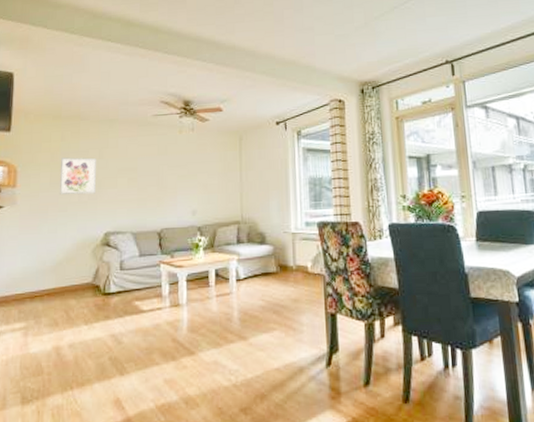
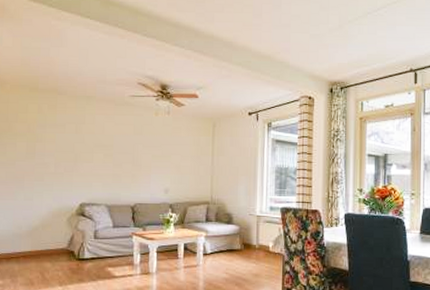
wall art: present [60,157,97,195] -> none [36,129,74,166]

